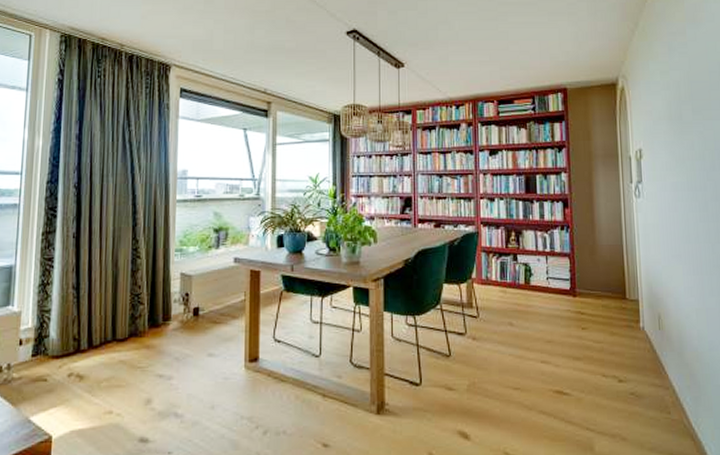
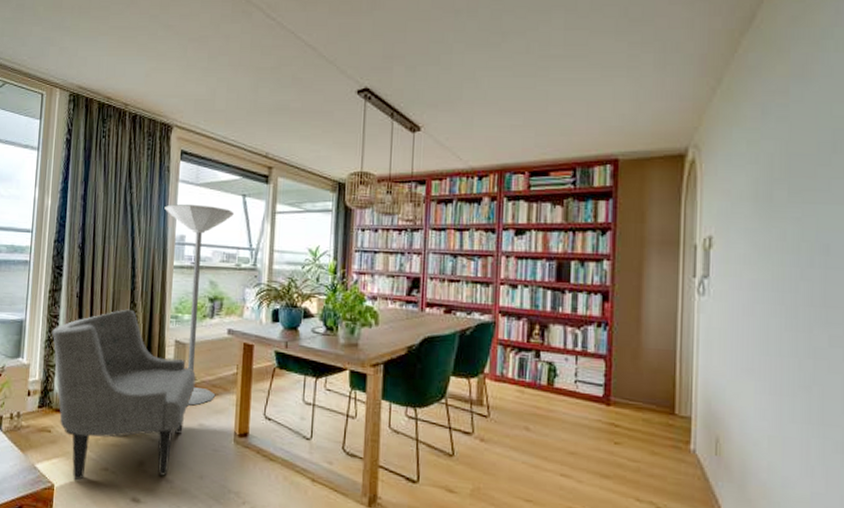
armchair: none [46,246,203,429] -> present [52,309,196,481]
floor lamp: none [165,139,235,336] -> present [164,204,234,406]

